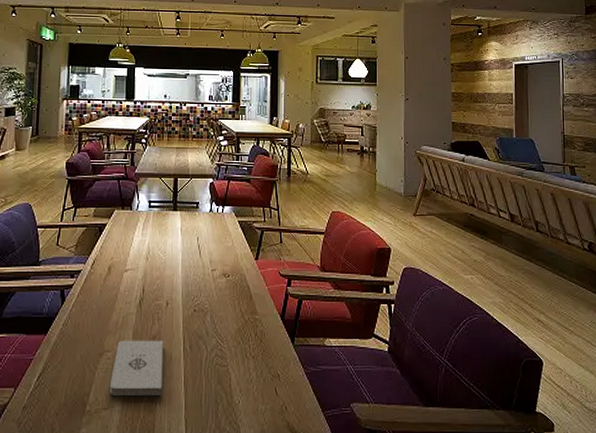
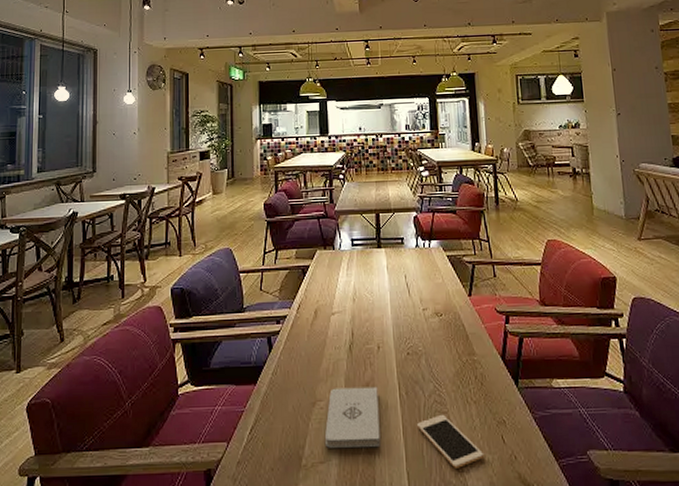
cell phone: none [197,367,258,417] -> present [416,414,485,468]

